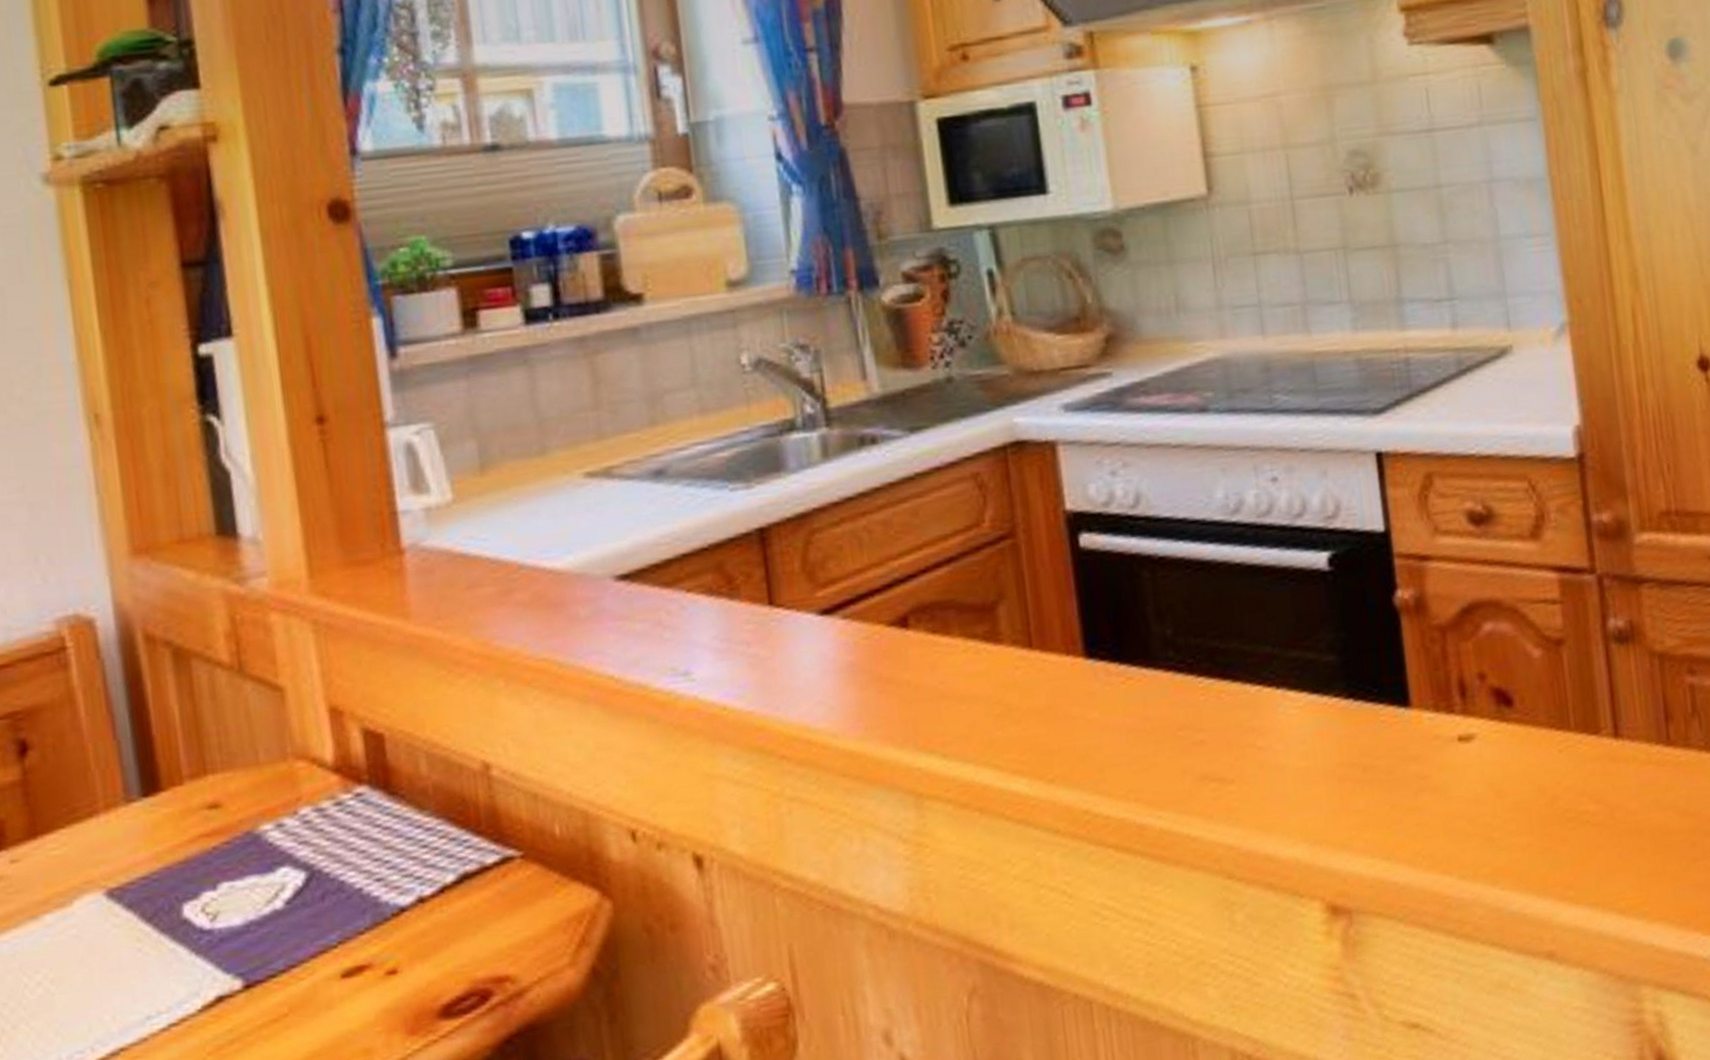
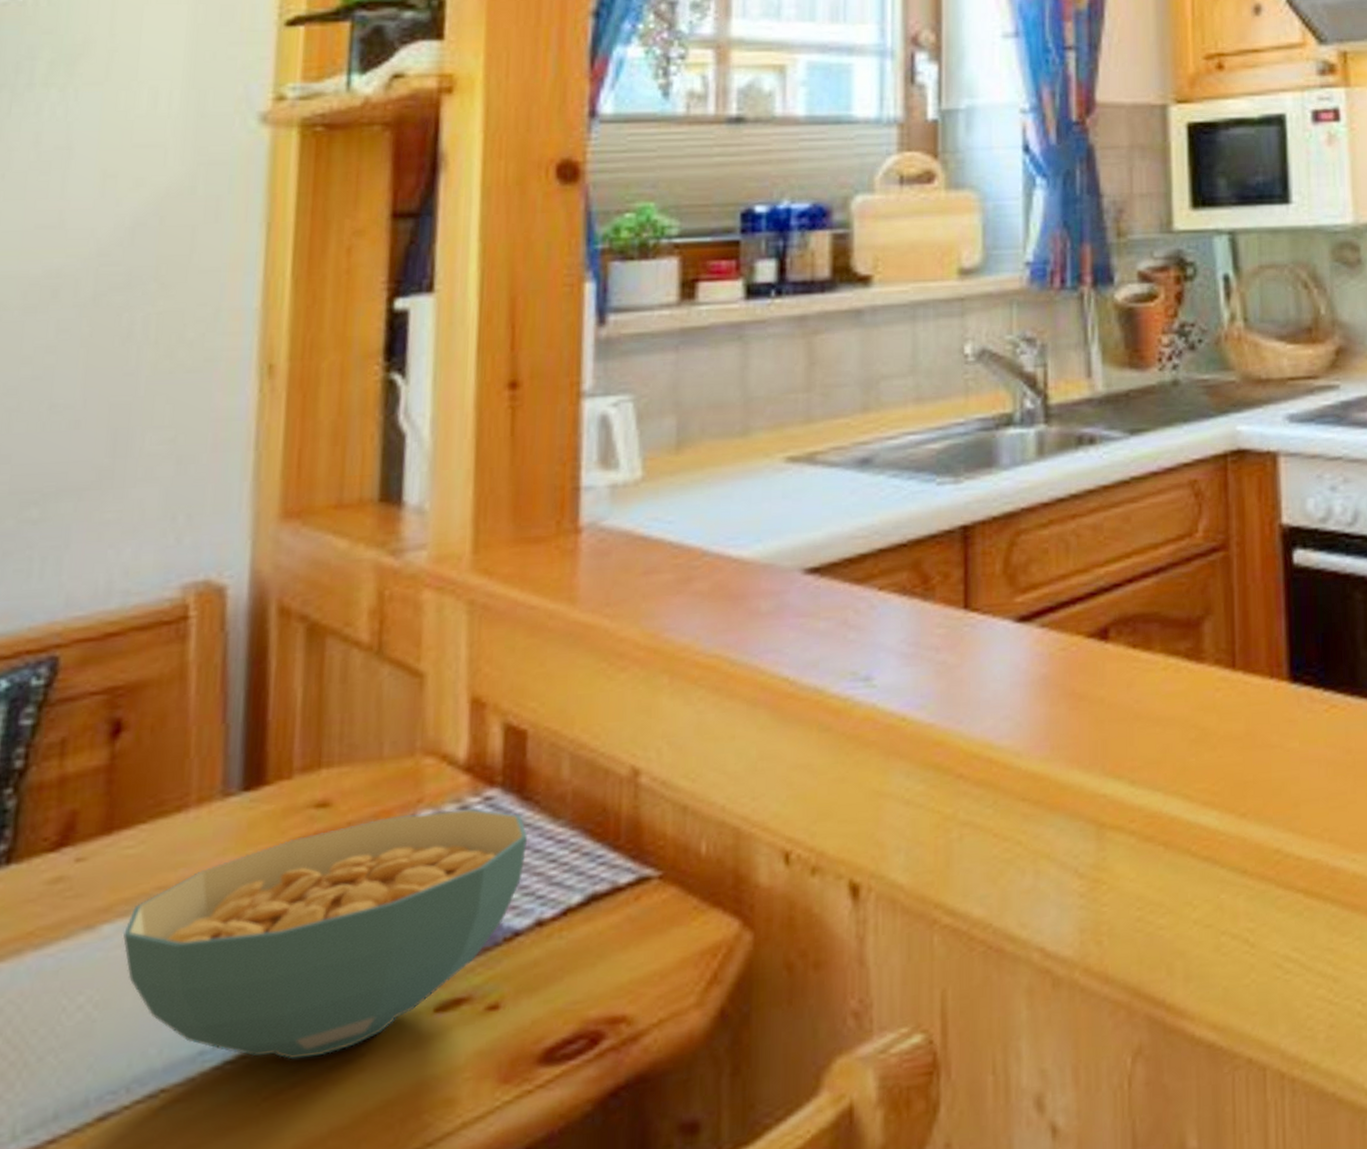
cereal bowl: none [63,804,400,1021] -> present [123,809,528,1060]

